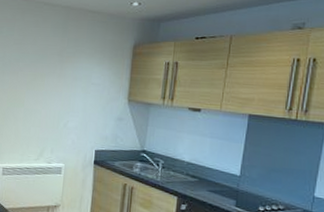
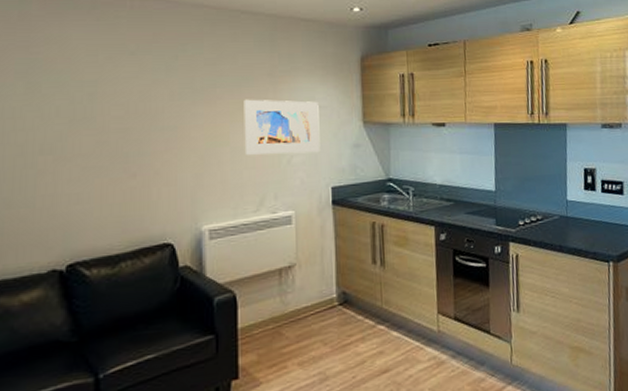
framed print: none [34,73,94,121] -> present [244,99,320,155]

